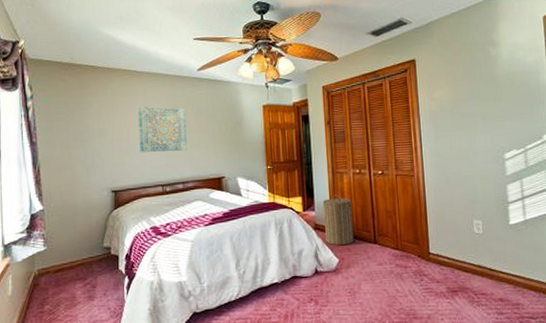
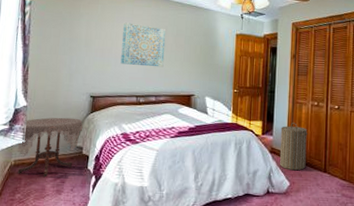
side table: none [39,216,108,284] -> present [17,117,83,177]

